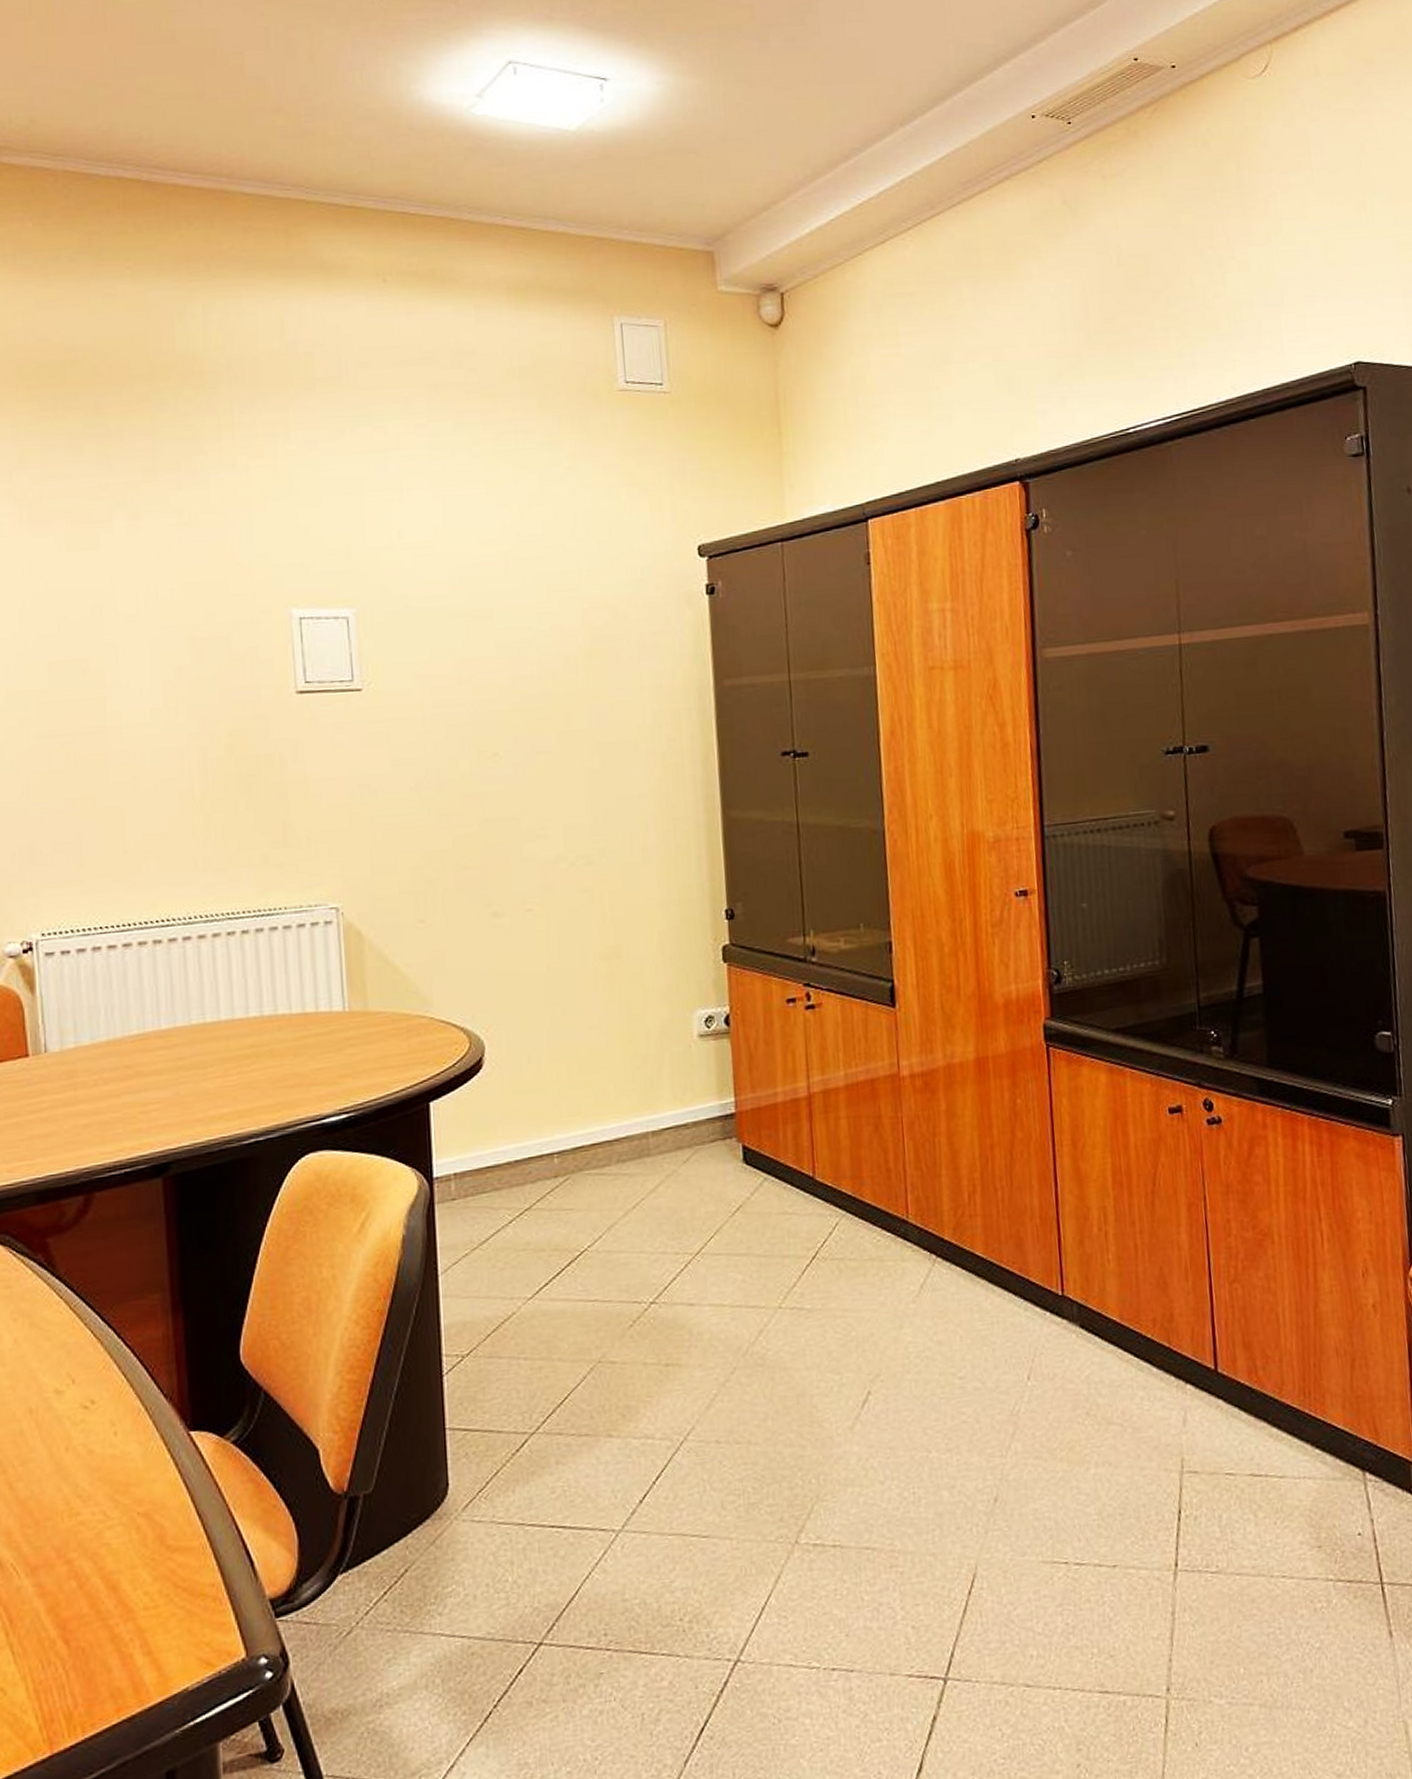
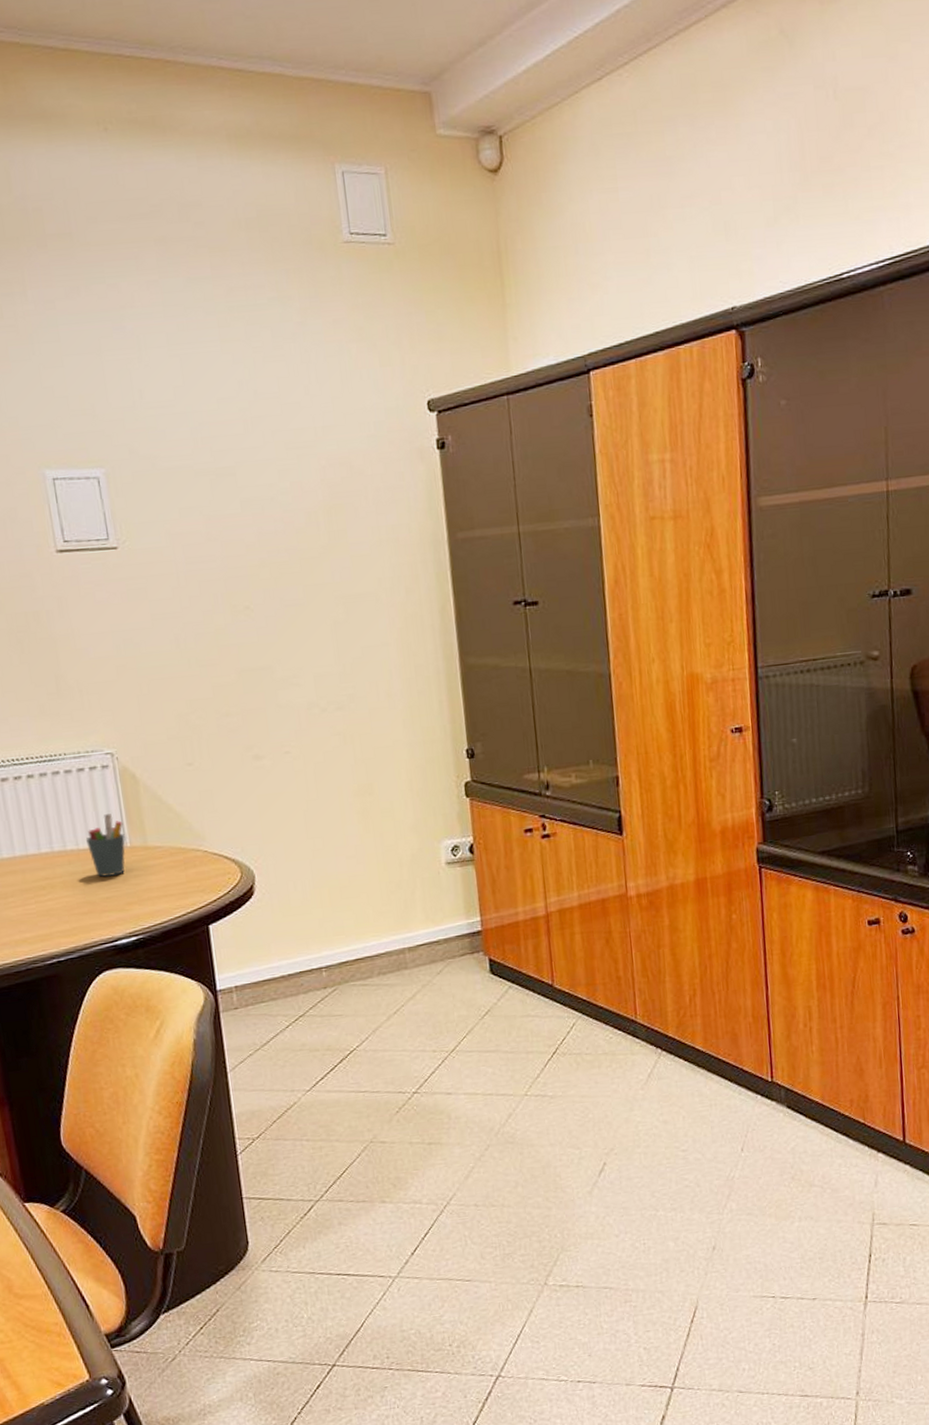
pen holder: none [299,974,344,1046] -> present [85,814,125,877]

